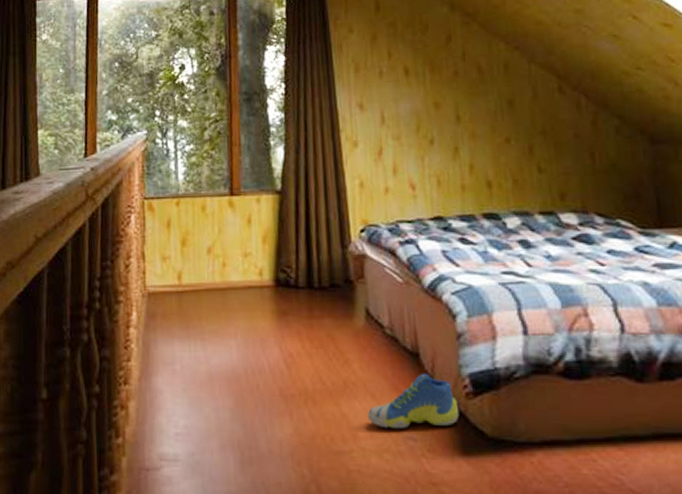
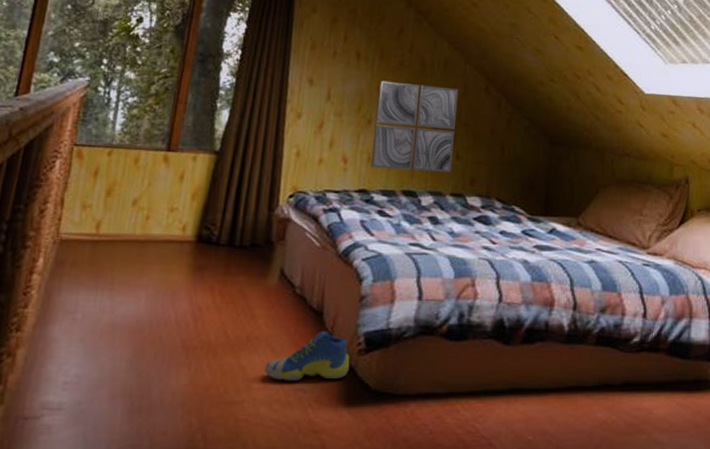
wall art: none [435,93,535,192] -> present [370,80,459,173]

